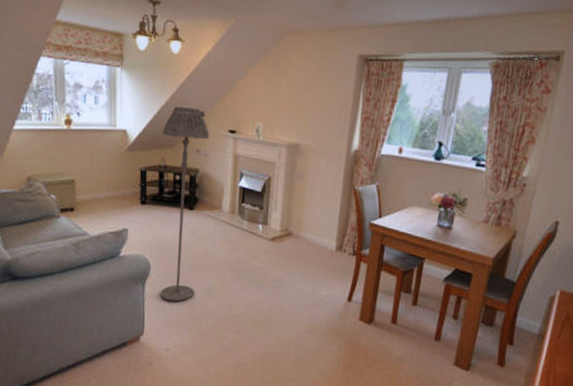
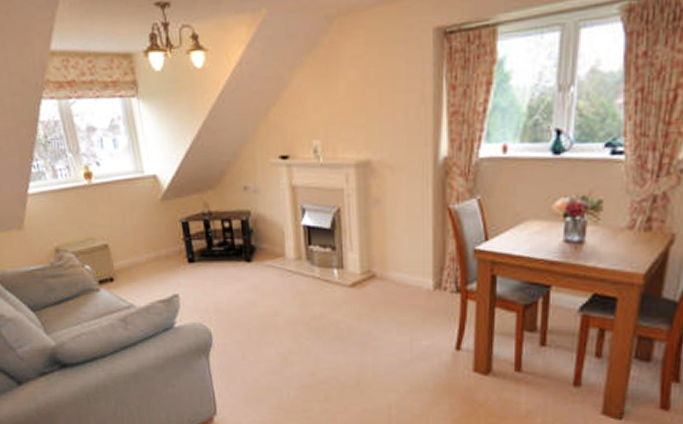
floor lamp: present [160,106,209,302] -> none [200,134,268,374]

